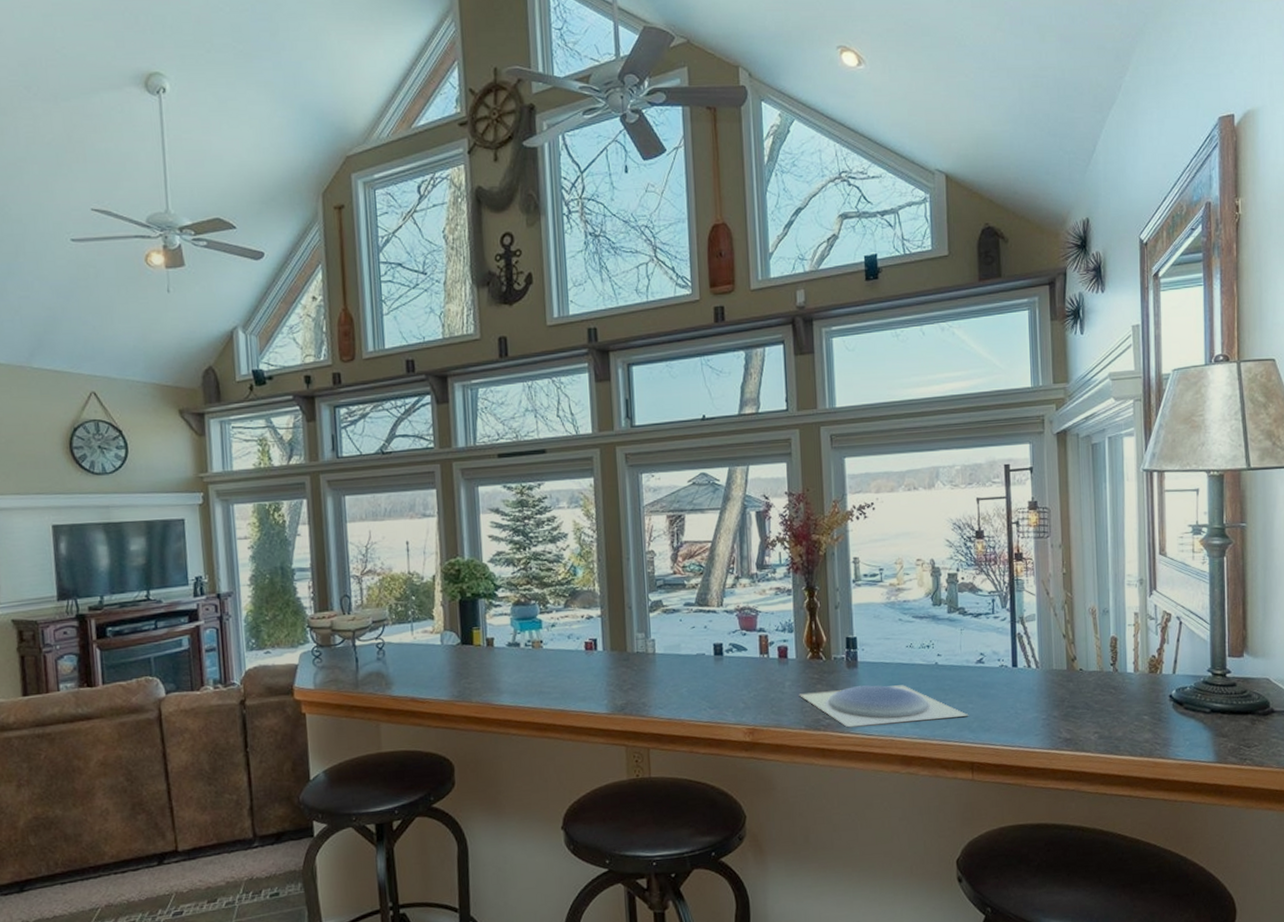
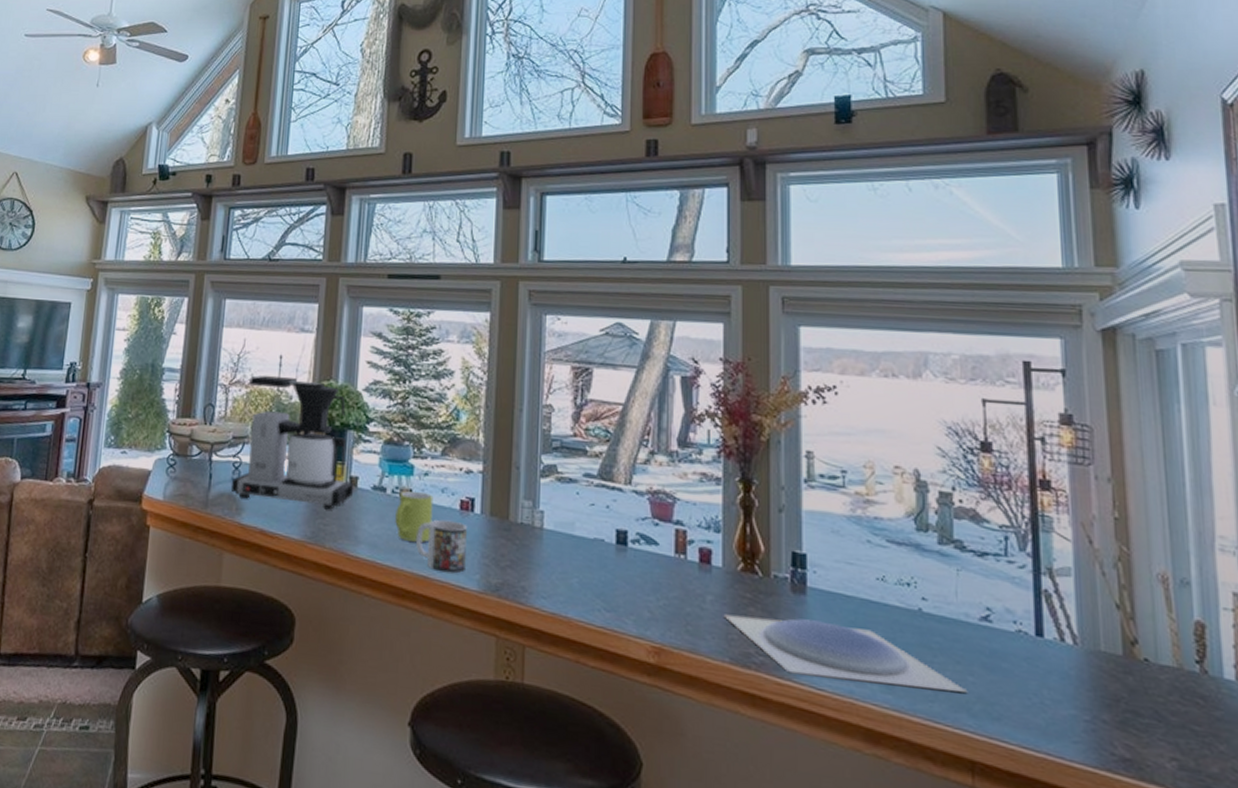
coffee maker: none [377,560,491,674] -> present [230,375,353,510]
mug: none [530,641,563,684] -> present [395,491,434,542]
mug: none [551,660,595,704] -> present [416,519,467,574]

